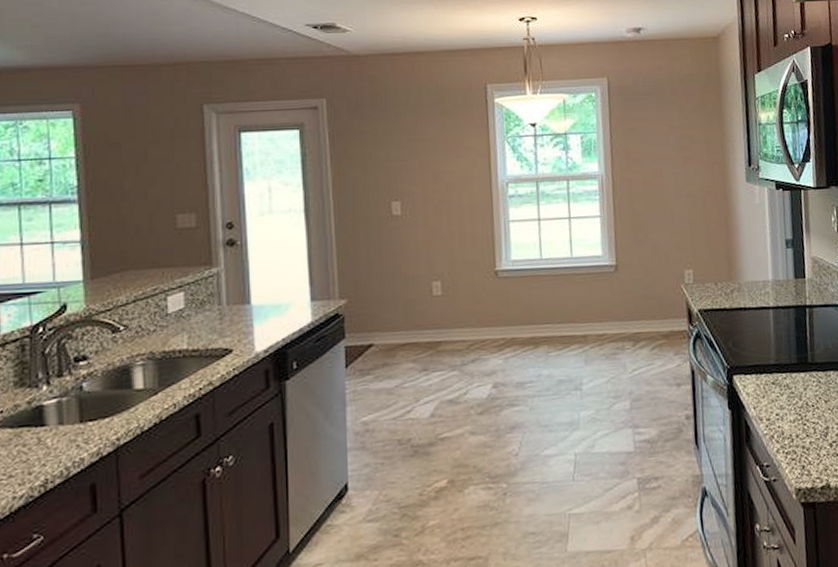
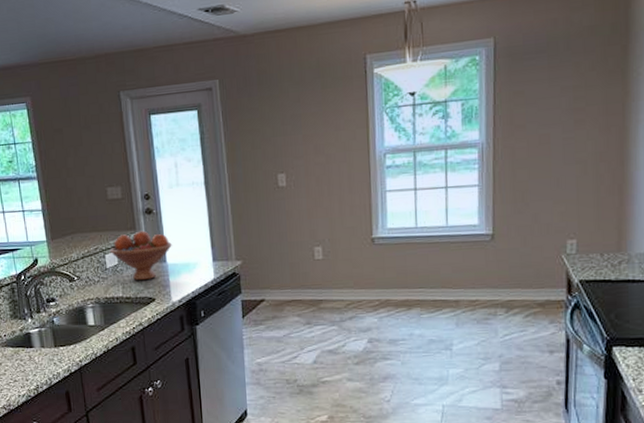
fruit bowl: none [174,266,259,328] -> present [110,230,172,281]

